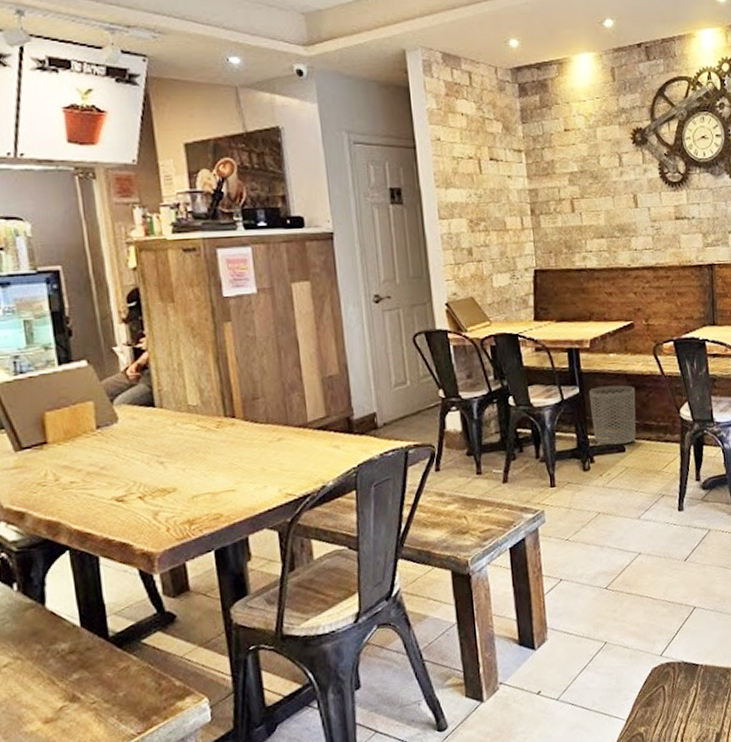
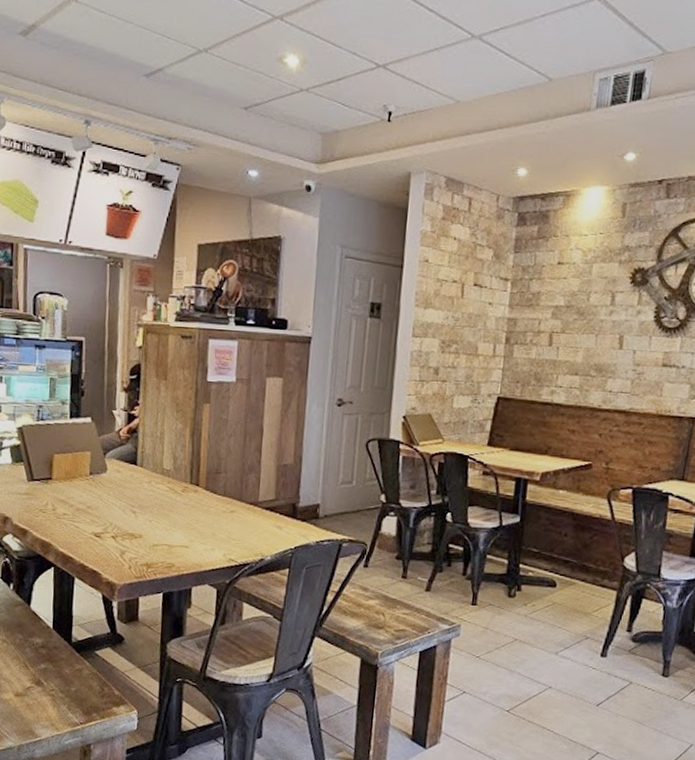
waste bin: present [589,385,636,446] -> none [526,519,579,580]

